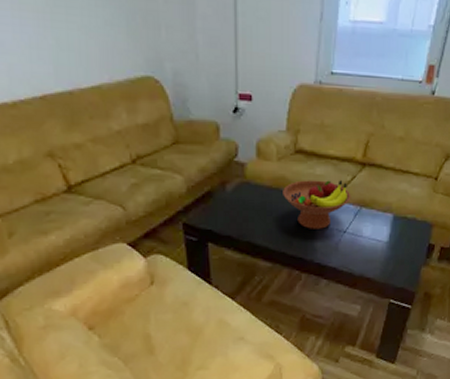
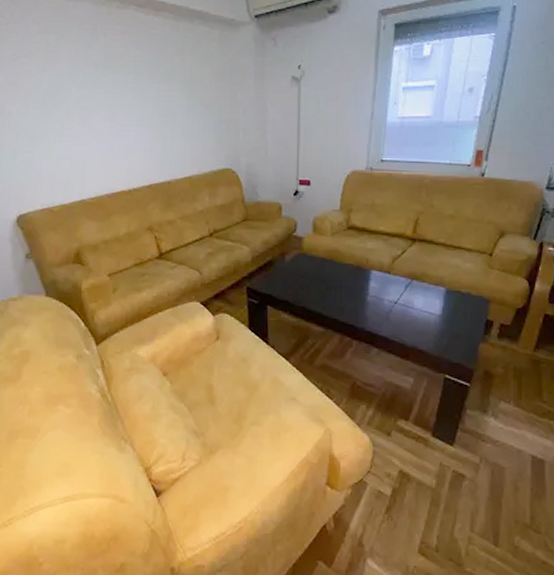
fruit bowl: present [283,180,351,229] -> none [336,253,402,299]

